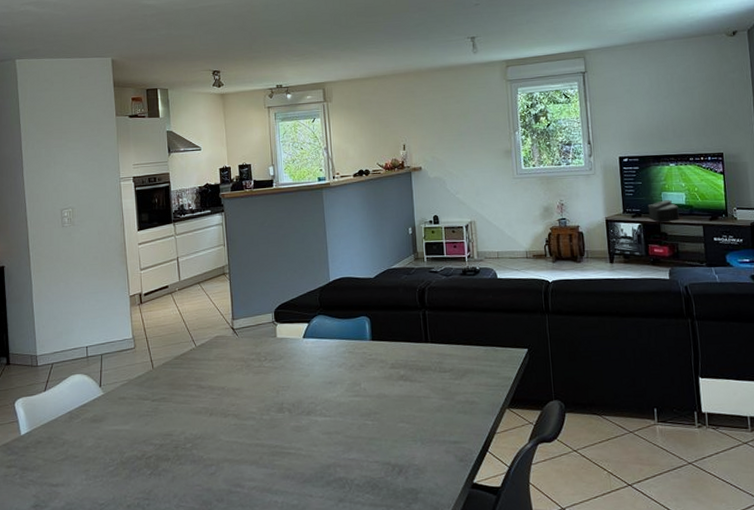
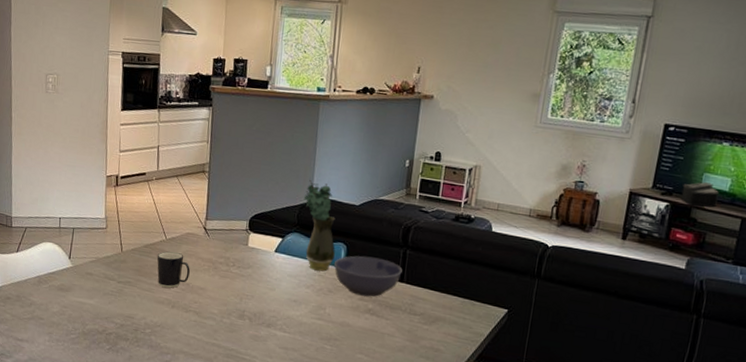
mug: none [189,358,223,396] -> present [157,251,190,288]
vase: none [322,263,360,348] -> present [303,180,335,272]
bowl: none [360,324,425,364] -> present [333,255,403,297]

